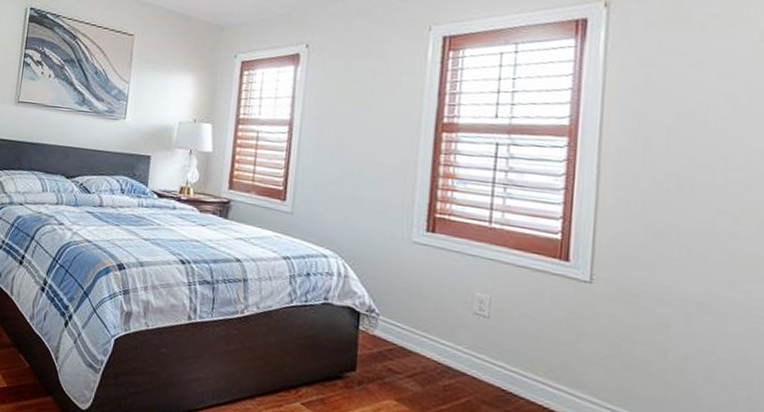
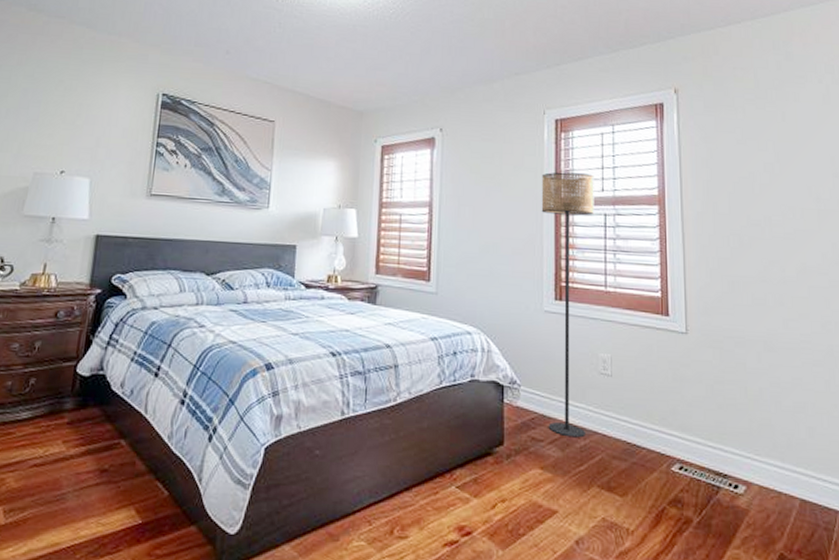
floor lamp: none [407,94,487,377] -> present [541,172,594,438]

